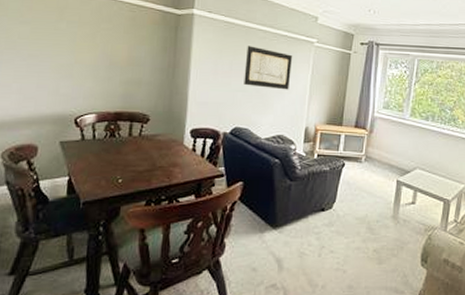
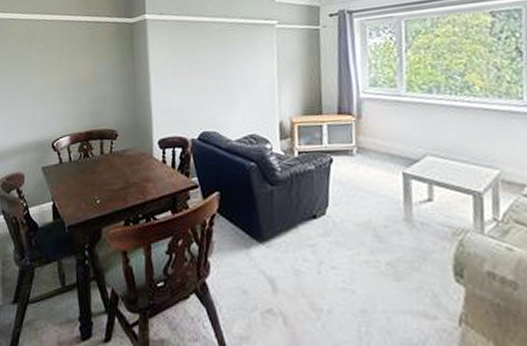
wall art: present [244,45,292,90] -> none [203,41,255,85]

